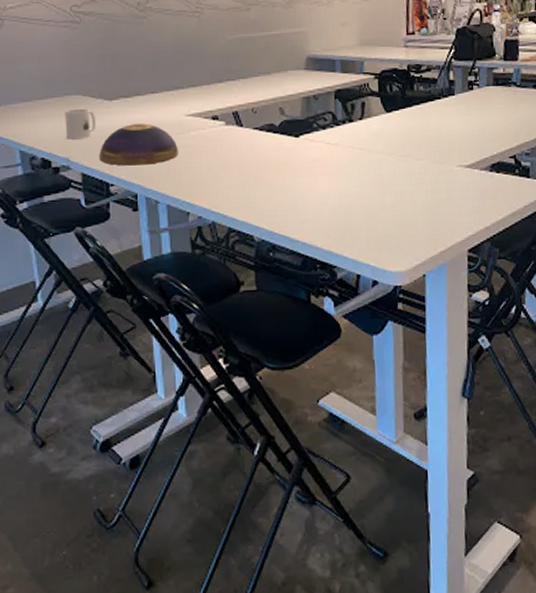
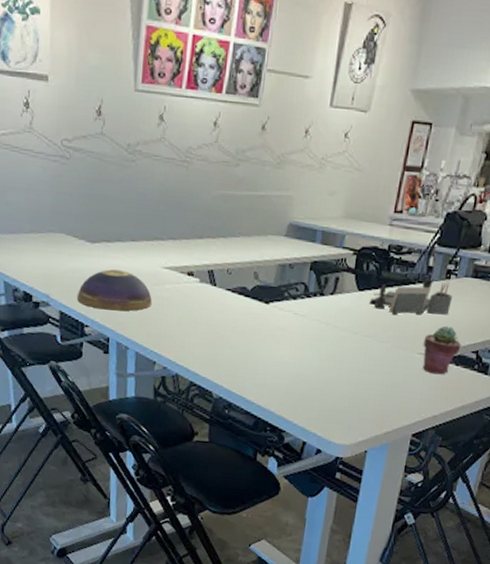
mug: present [65,108,96,140] -> none [47,246,77,278]
desk organizer: none [398,88,480,132] -> present [368,274,453,316]
potted succulent: none [460,135,498,185] -> present [422,325,462,375]

